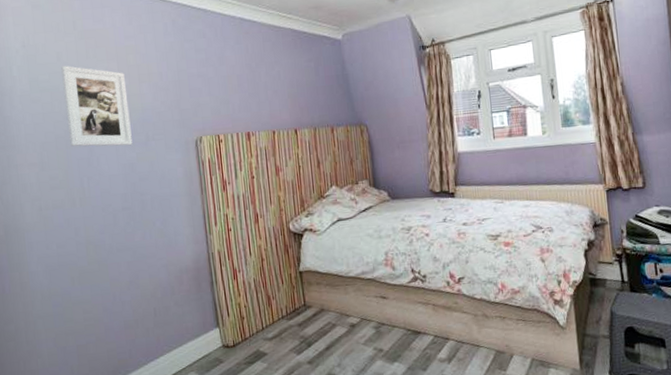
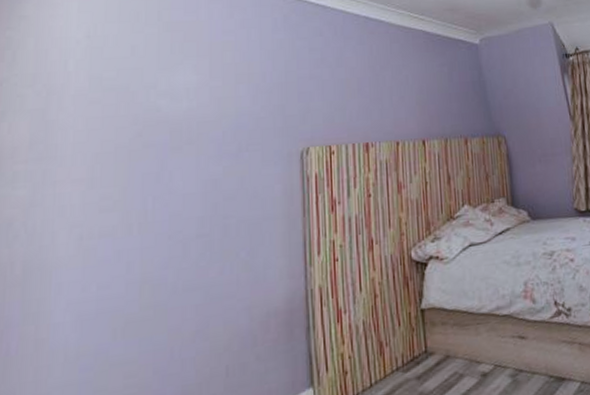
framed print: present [61,65,133,147] -> none [134,60,219,159]

